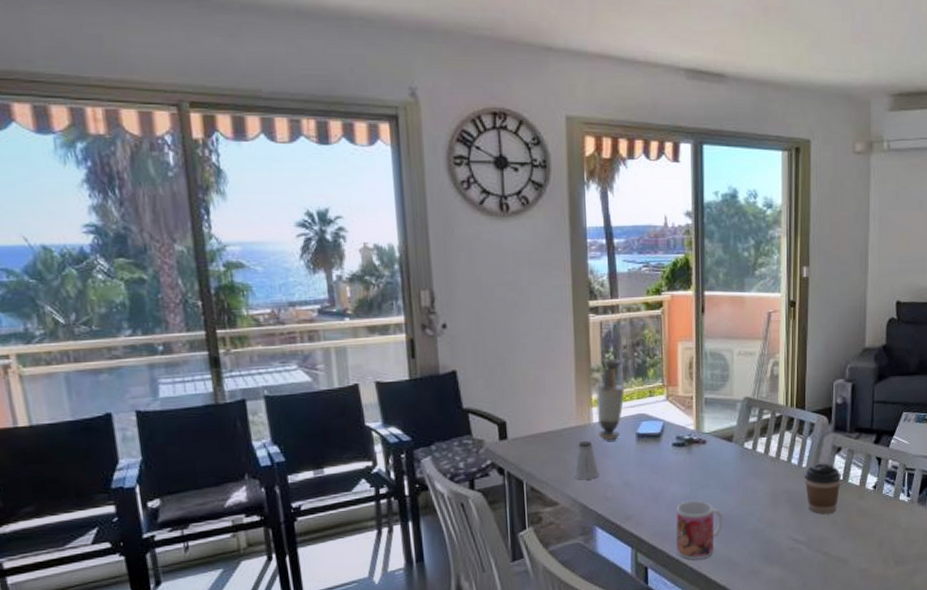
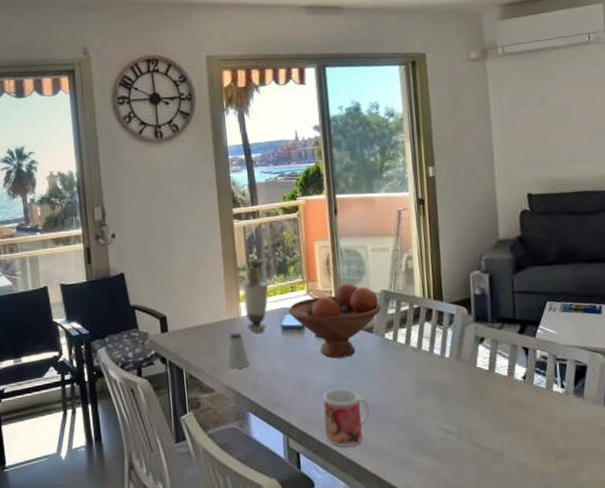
fruit bowl: none [644,388,743,469] -> present [288,283,382,359]
coffee cup: present [804,463,841,514] -> none [448,353,487,405]

